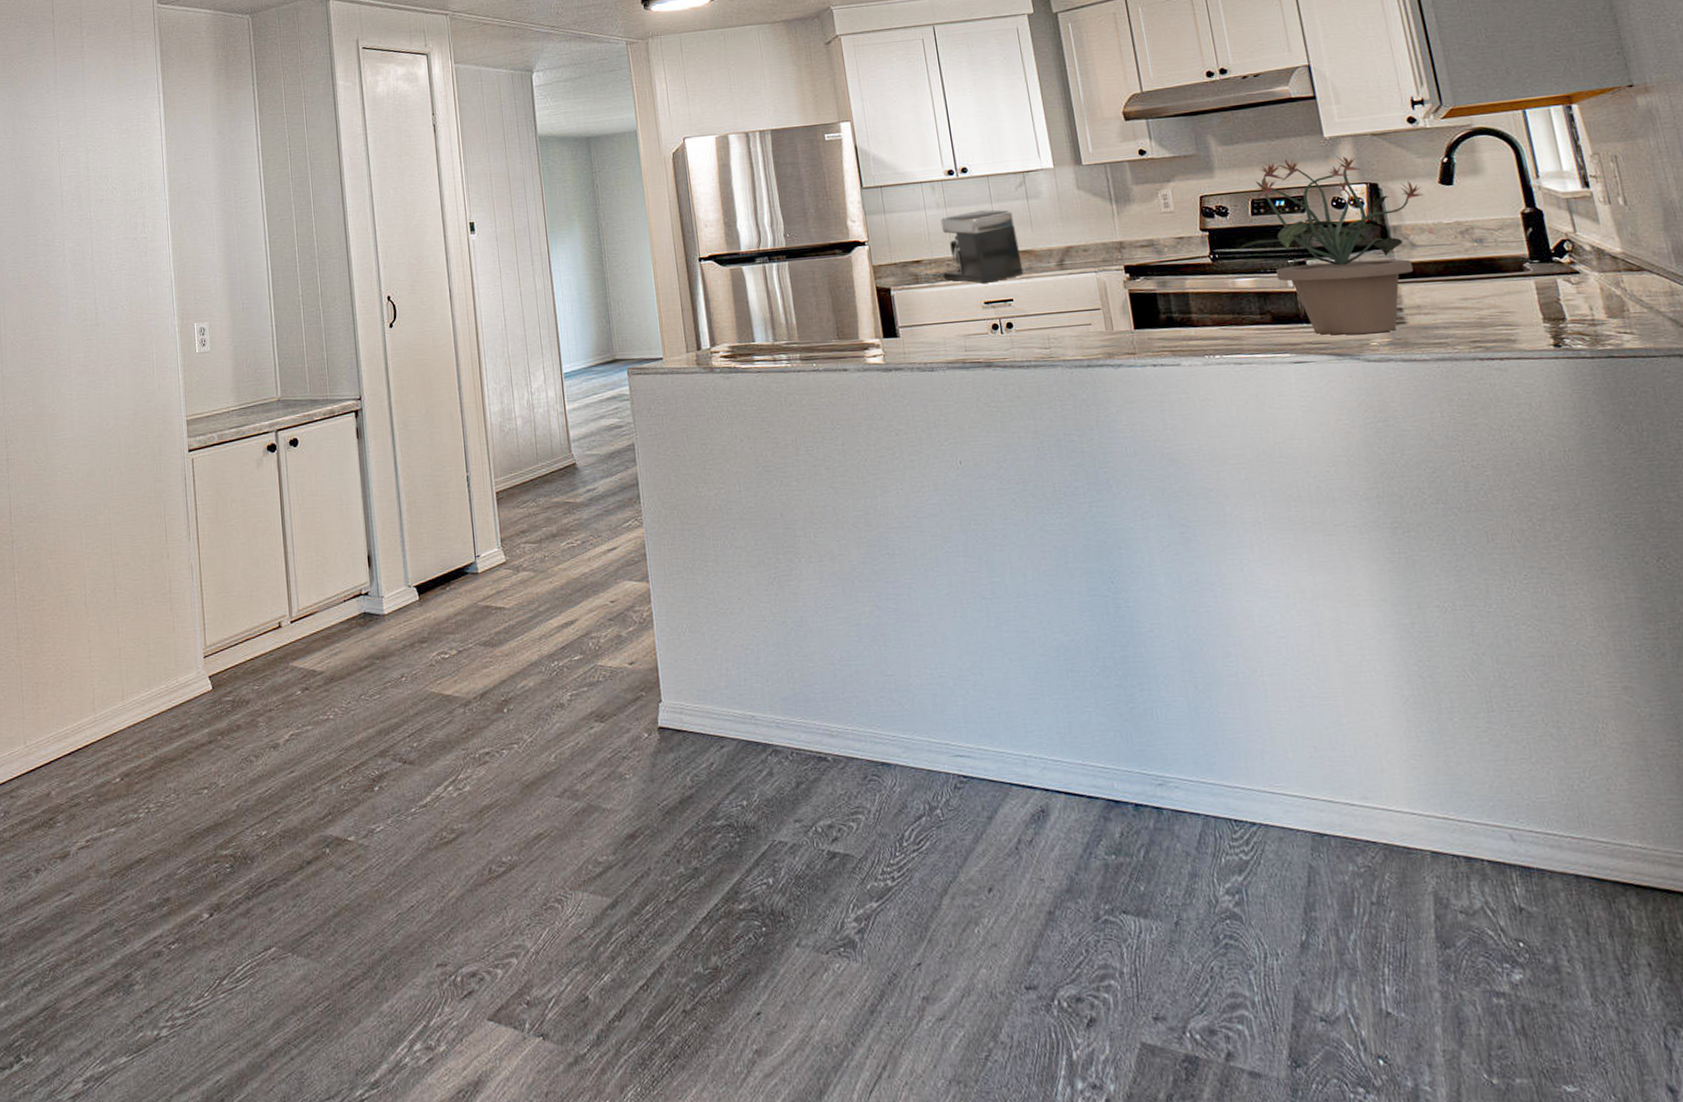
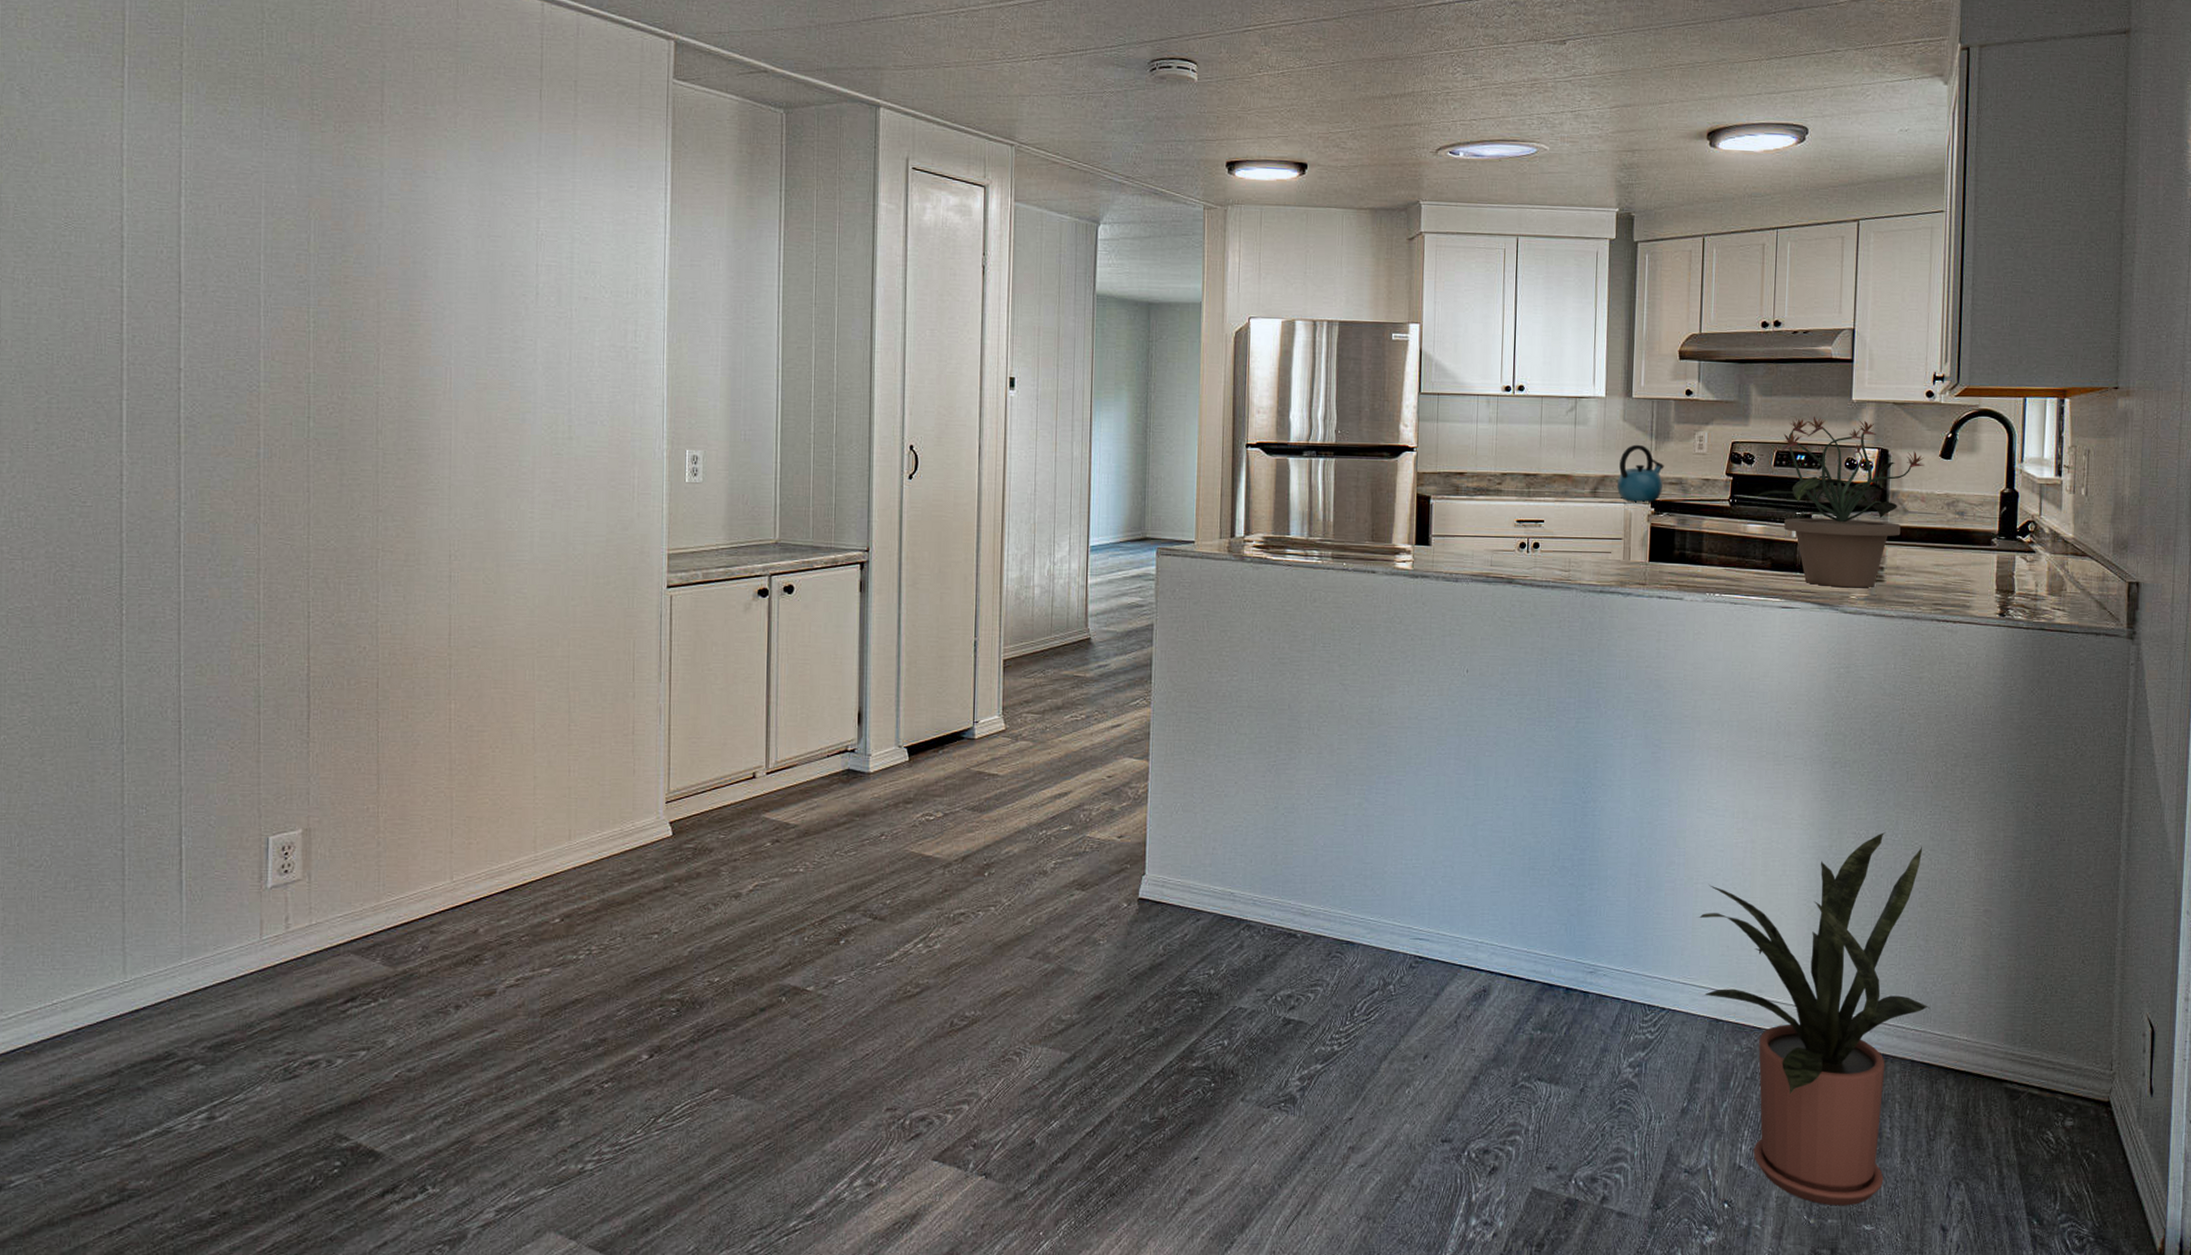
coffee maker: present [940,210,1024,284] -> none [1482,430,1559,502]
kettle: none [1082,210,1134,271] -> present [1616,444,1664,503]
house plant: none [1272,603,1585,1061] -> present [1698,832,1931,1206]

